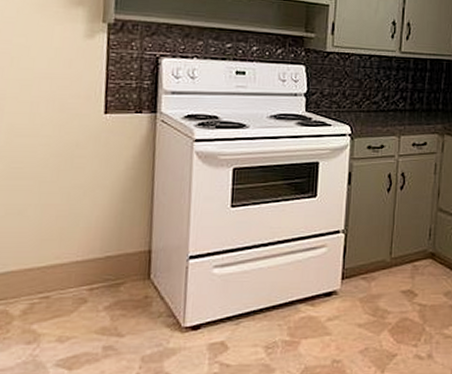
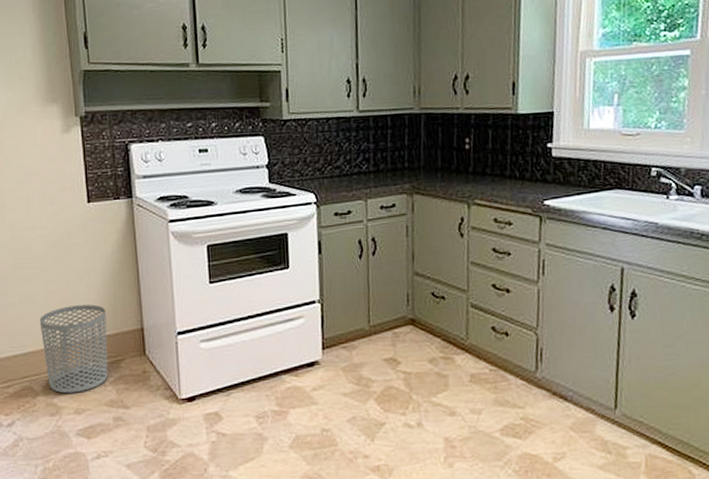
waste bin: none [27,222,110,319] -> present [39,304,109,394]

